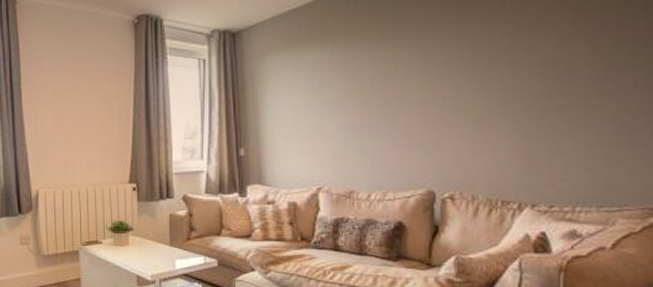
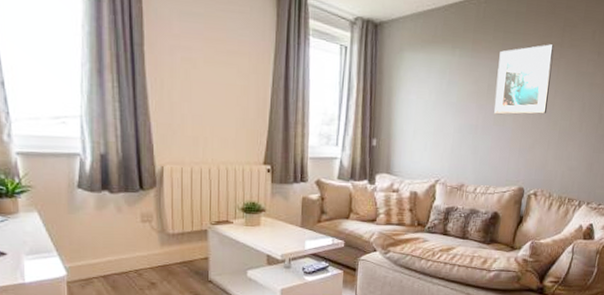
wall art: none [380,23,453,109] -> present [494,44,555,115]

